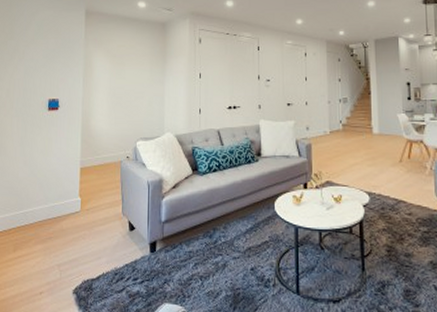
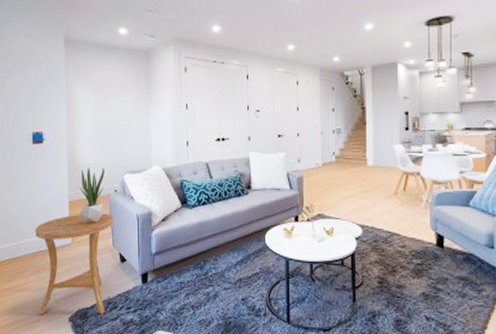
side table: none [42,180,125,287] -> present [35,213,114,315]
potted plant: none [90,133,118,191] -> present [79,167,105,224]

